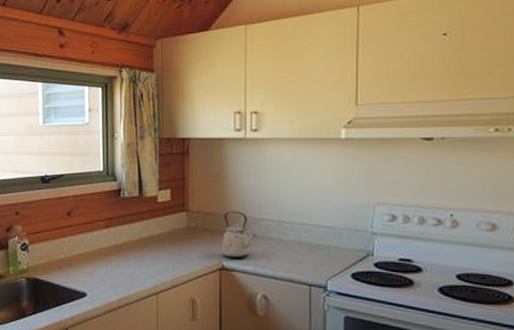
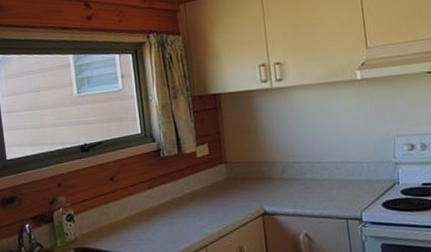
kettle: present [221,211,256,259] -> none [260,157,292,204]

